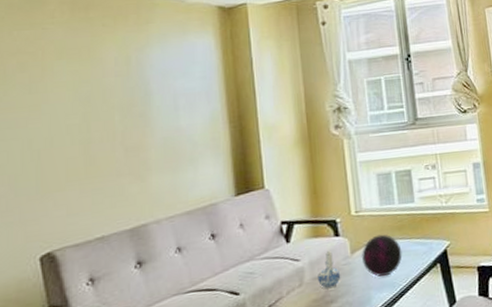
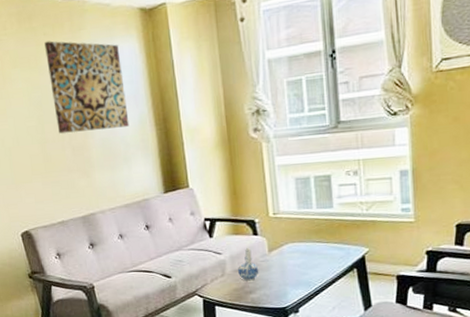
wall art: none [102,32,199,133] -> present [44,41,130,134]
decorative orb: present [362,234,402,277] -> none [279,236,319,276]

